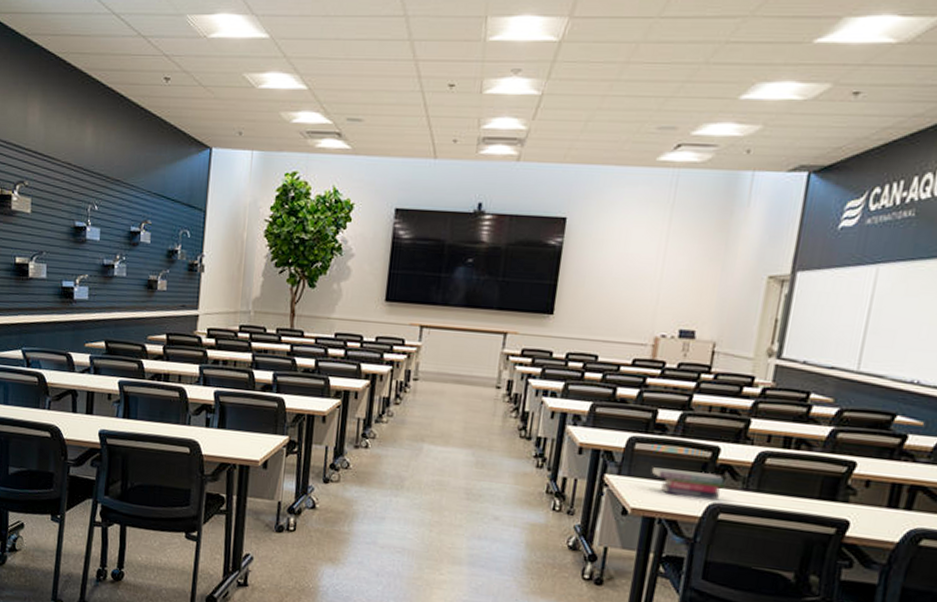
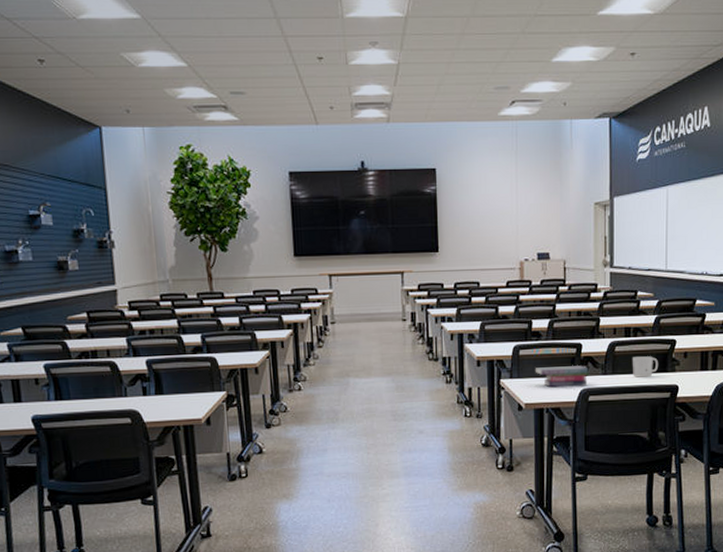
mug: none [785,475,826,504] -> present [632,356,659,378]

